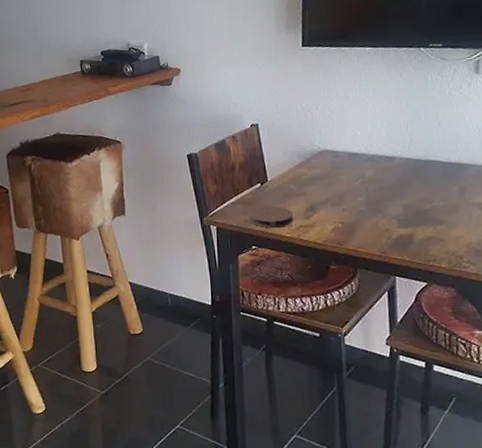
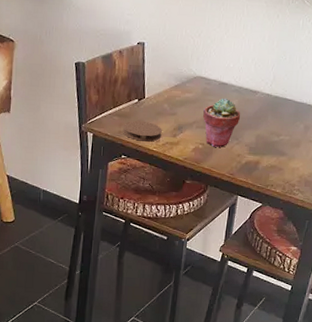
potted succulent: none [336,169,381,224] -> present [203,98,241,147]

